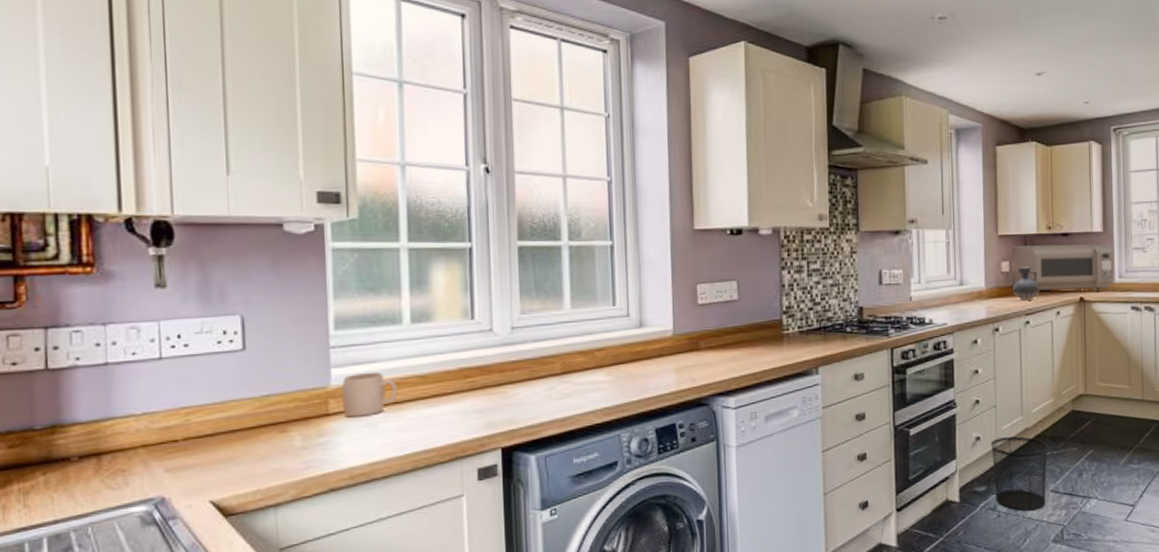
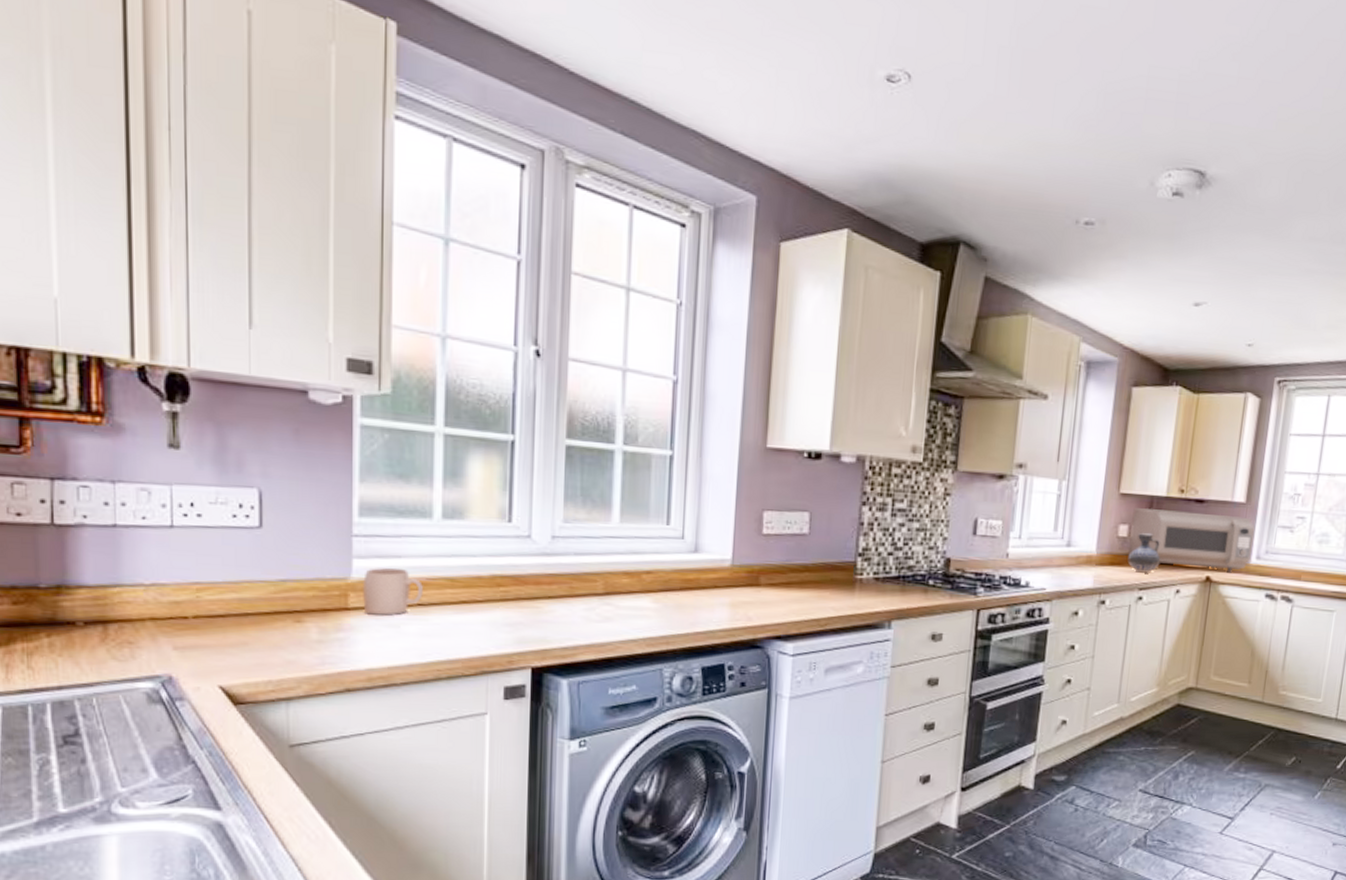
waste bin: present [991,436,1048,511] -> none [1075,724,1144,809]

